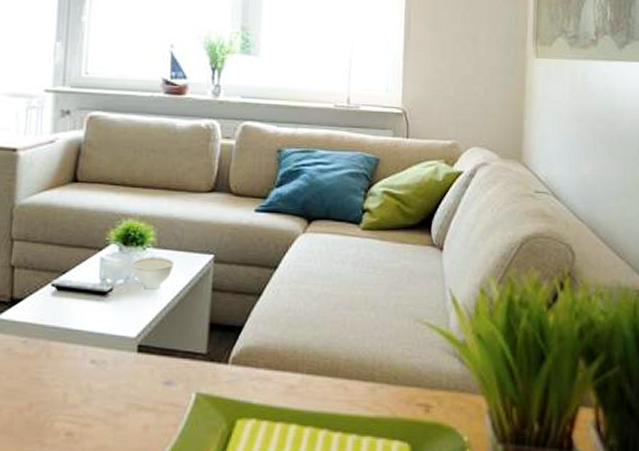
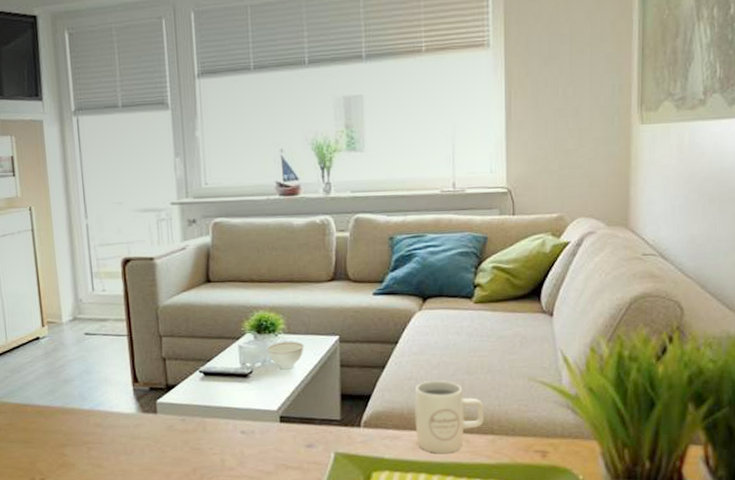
mug: none [288,314,366,401] -> present [414,380,484,453]

